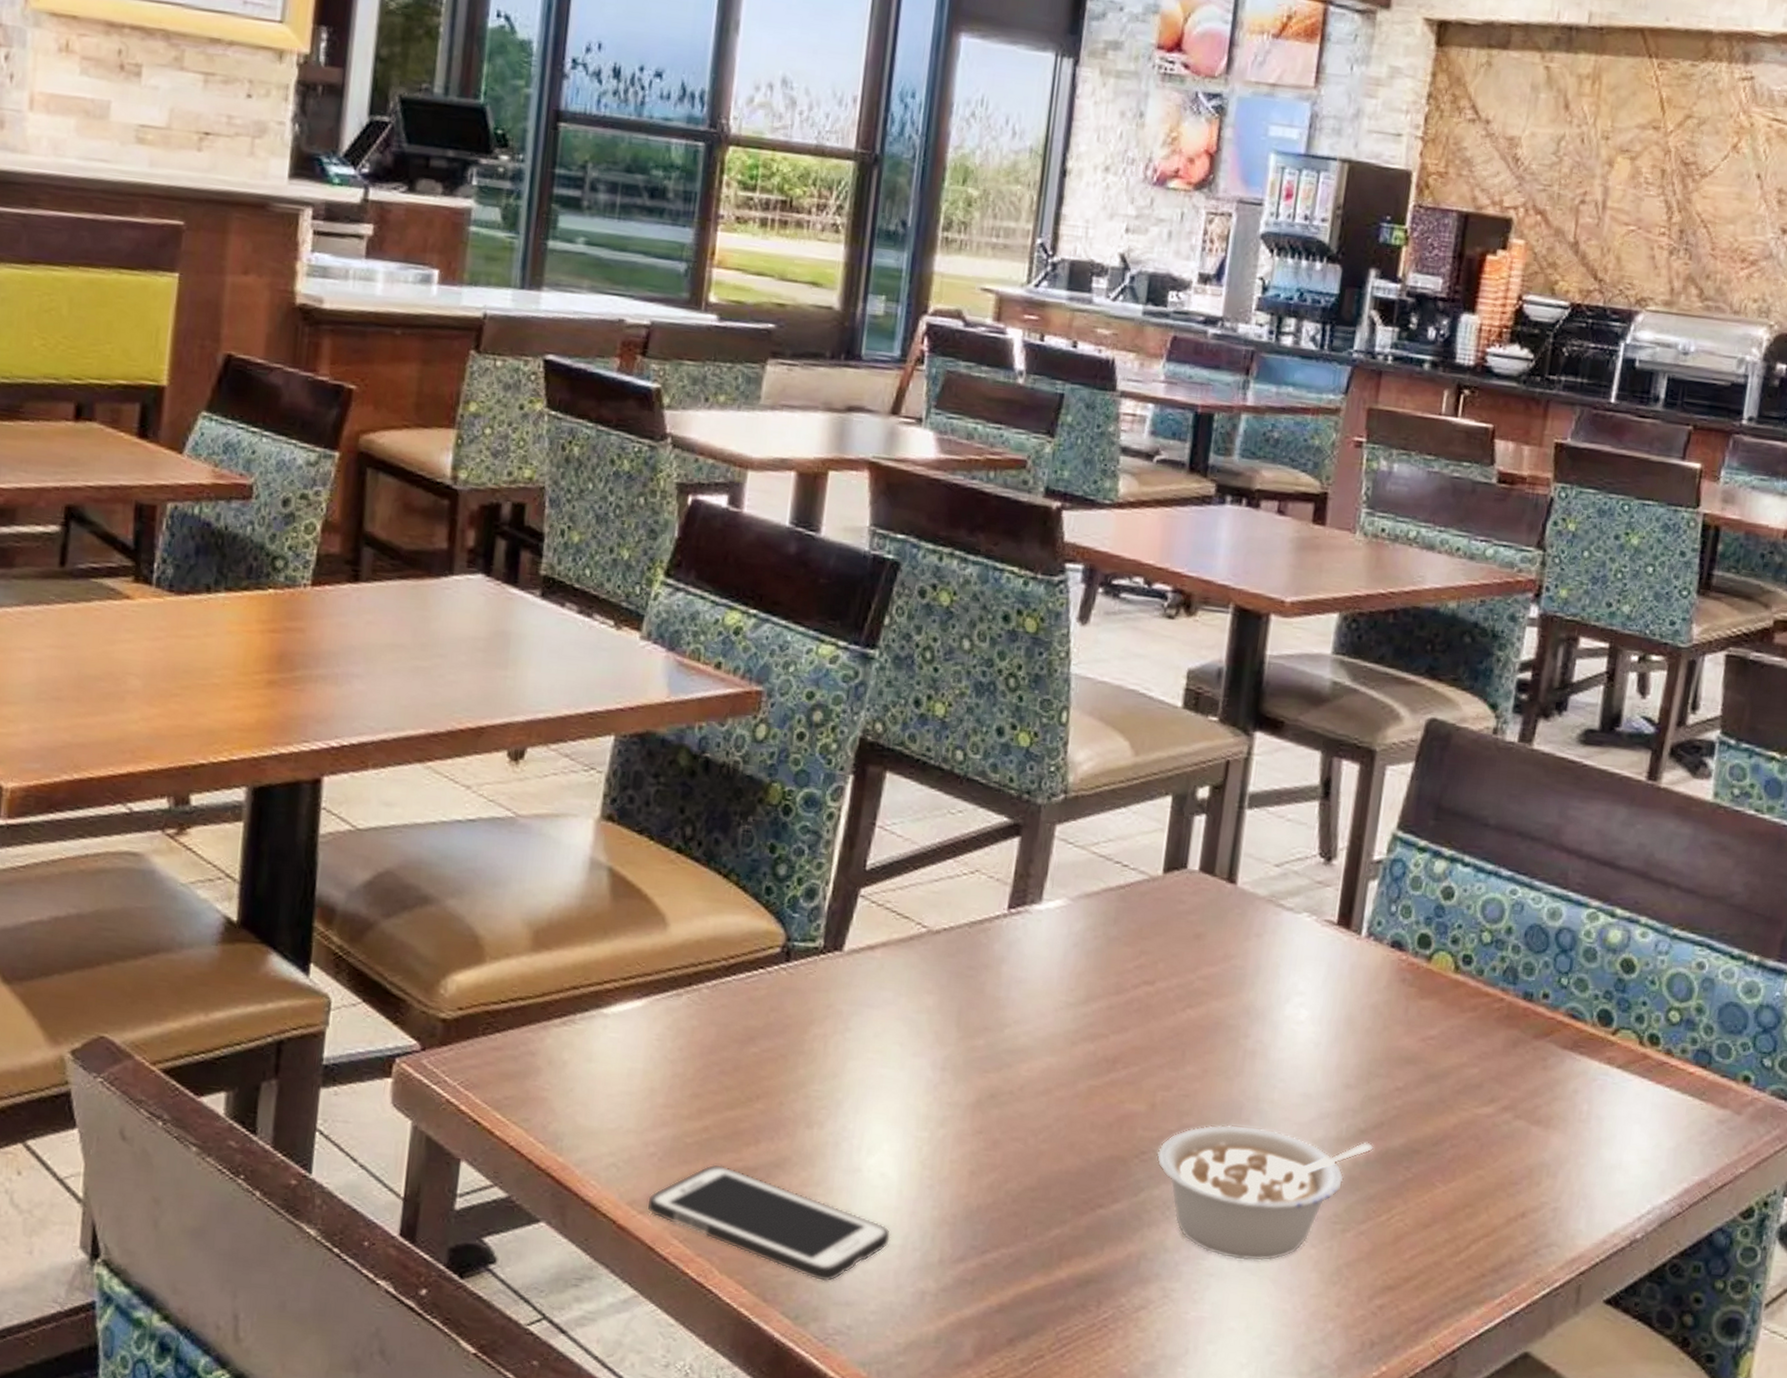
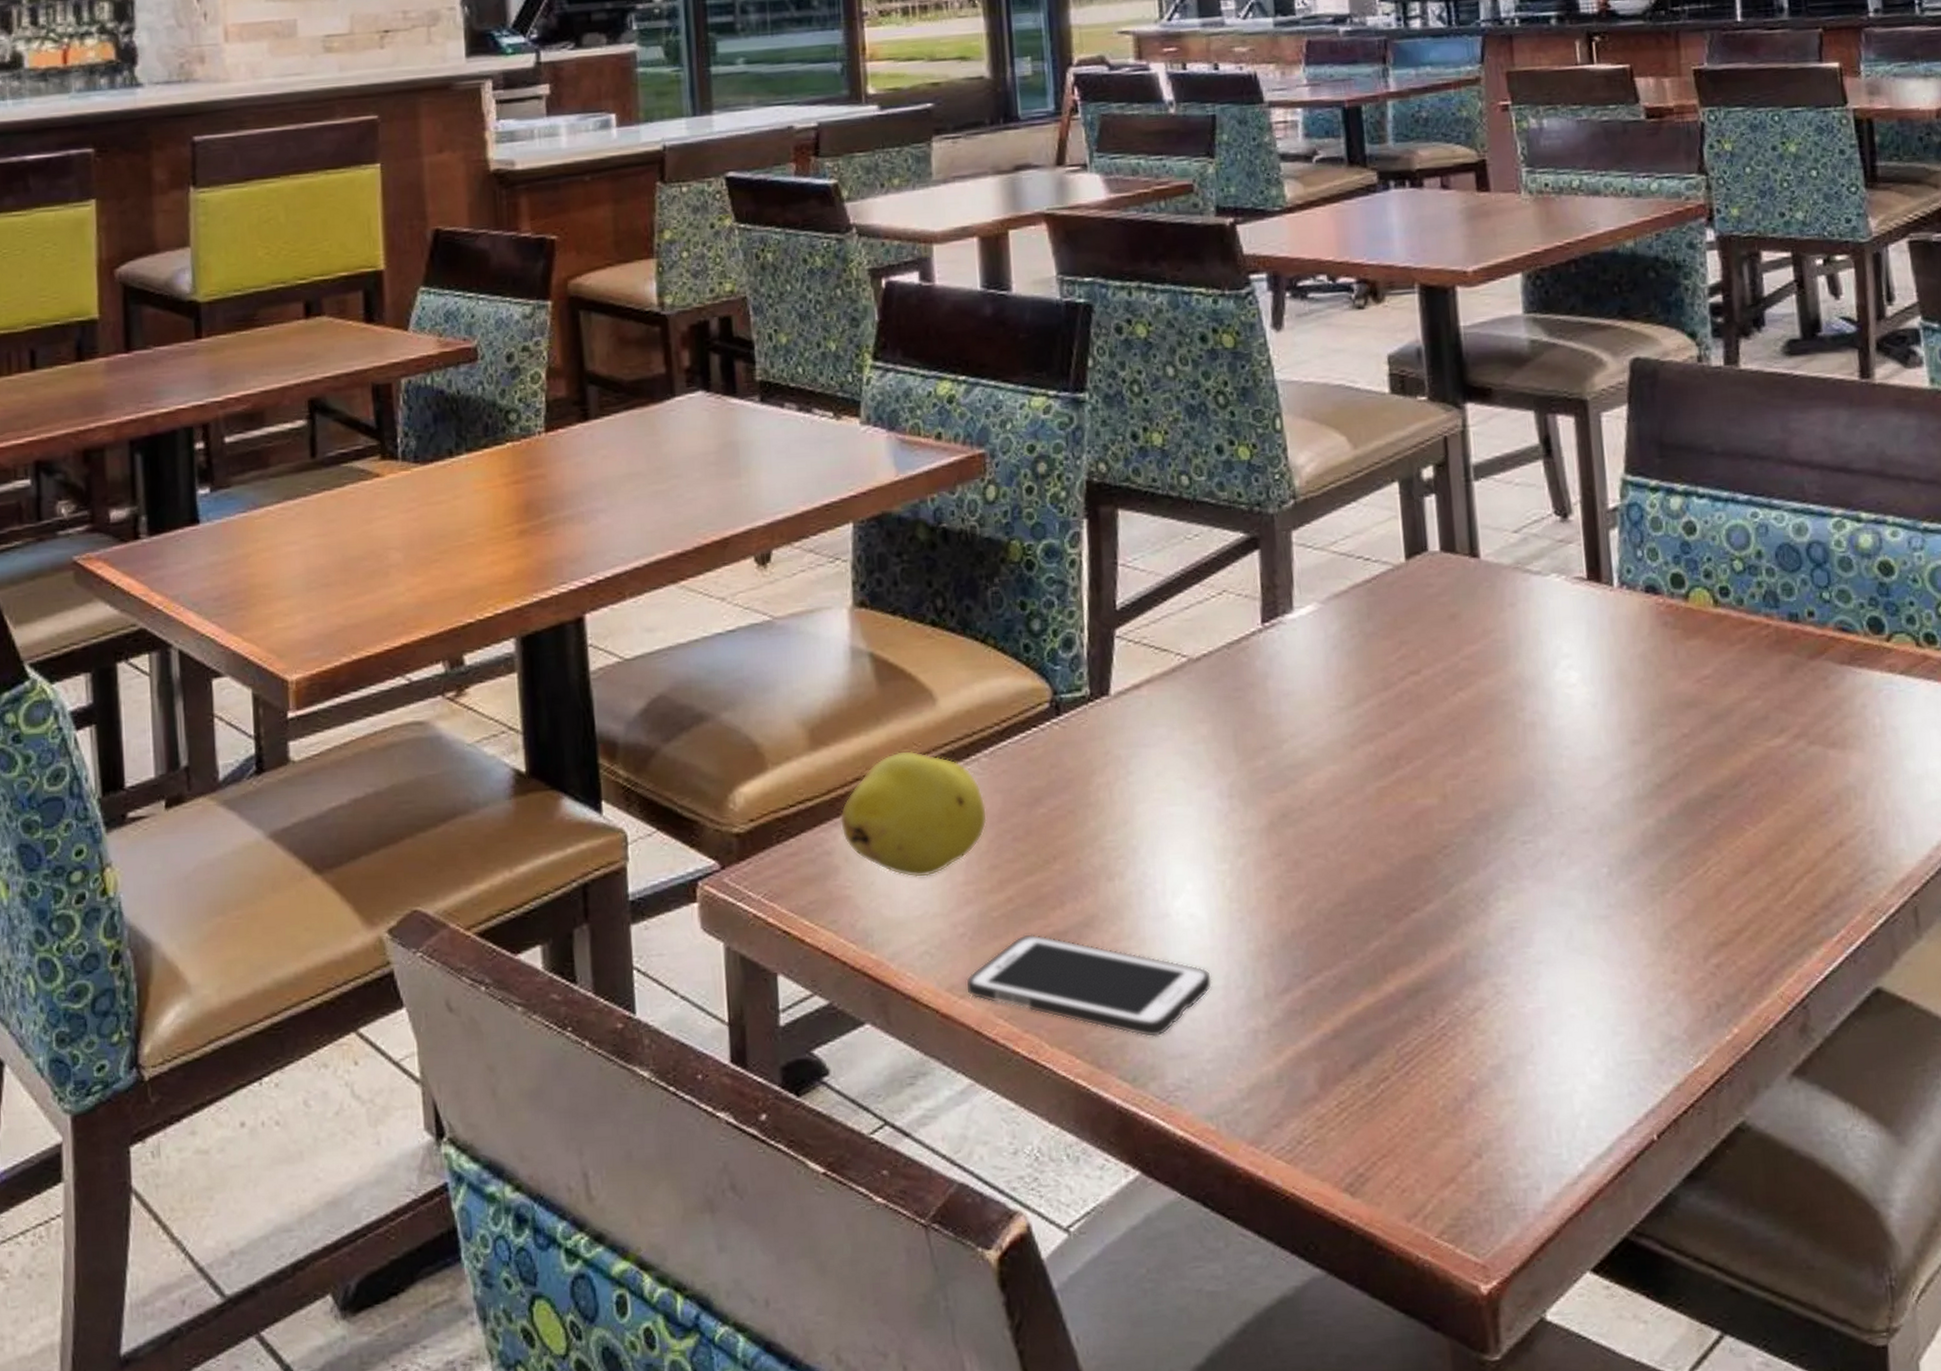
fruit: none [549,968,699,1093] -> present [839,751,987,877]
legume: present [1156,1124,1374,1261] -> none [1458,796,1674,942]

